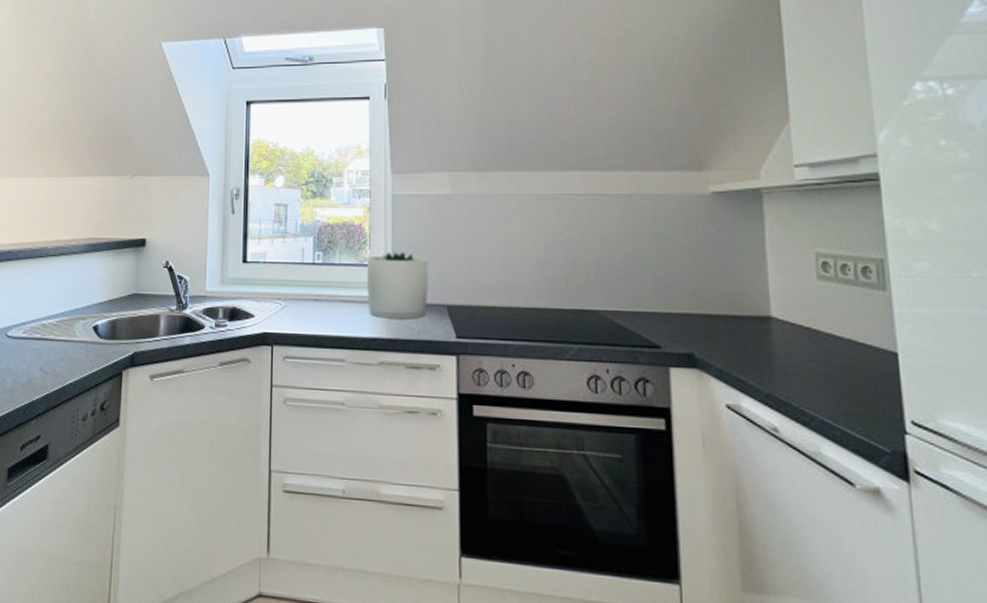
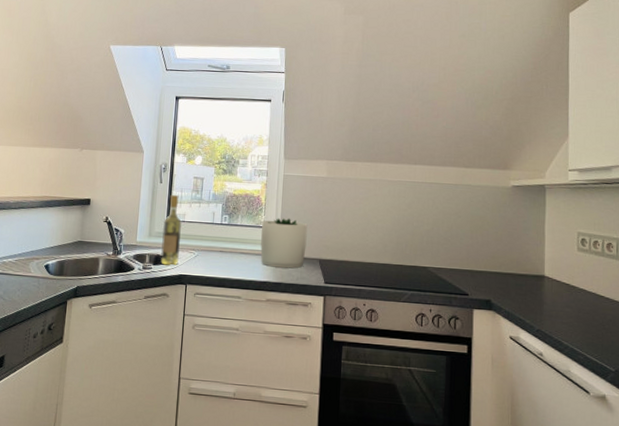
bottle: none [238,227,262,321] -> present [160,194,182,266]

